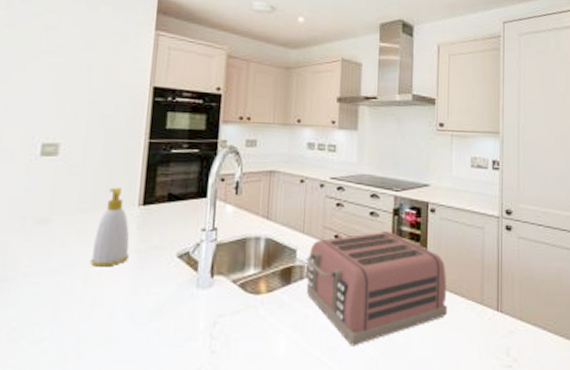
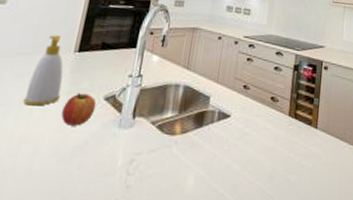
apple: none [133,251,169,287] -> present [61,93,97,126]
toaster: present [306,231,447,346] -> none [215,84,334,184]

